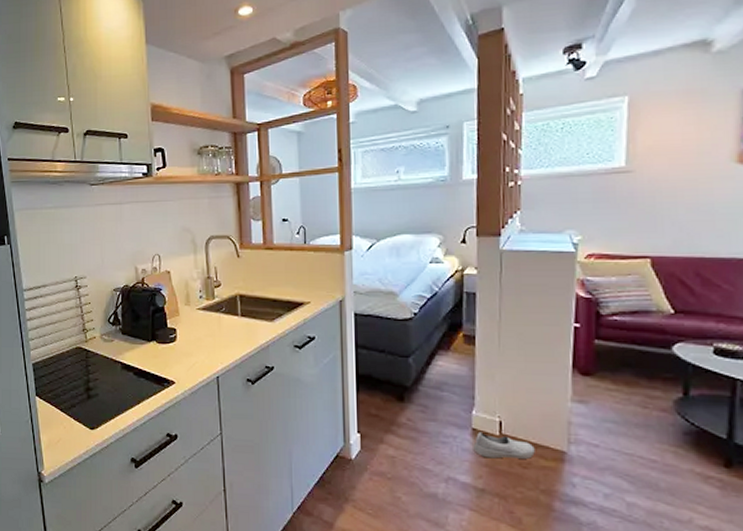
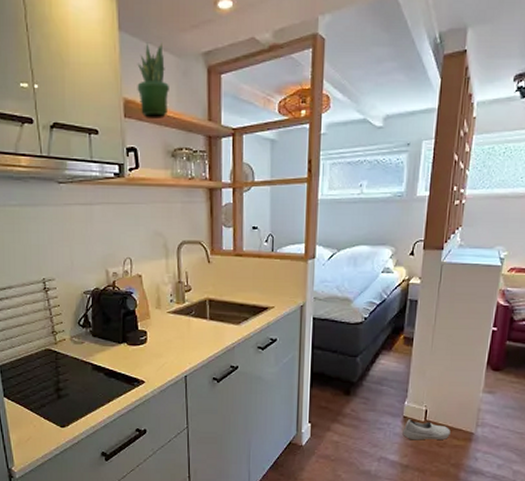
planter: none [163,51,194,121] -> present [137,42,169,120]

